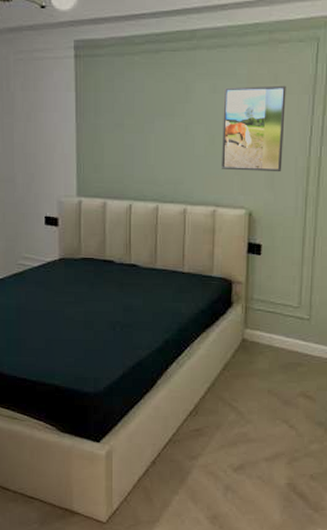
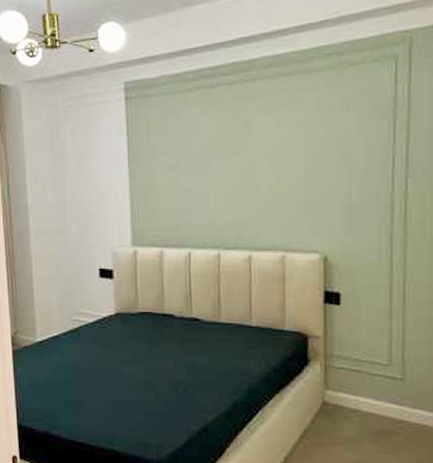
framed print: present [222,85,286,172] -> none [288,112,361,210]

